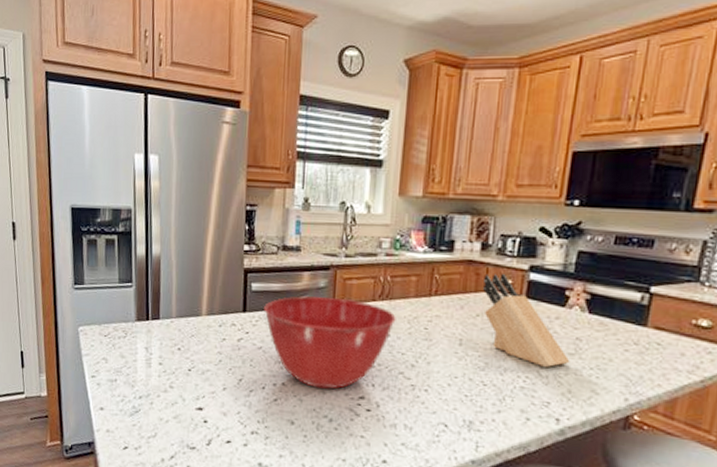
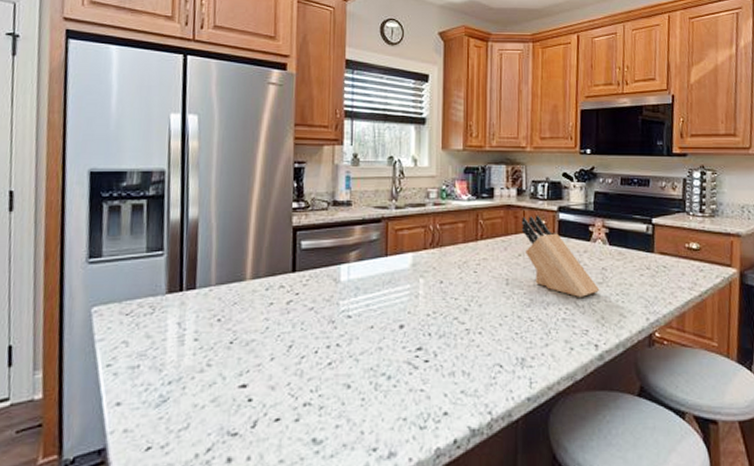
mixing bowl: present [264,296,396,389] -> none [315,249,447,345]

